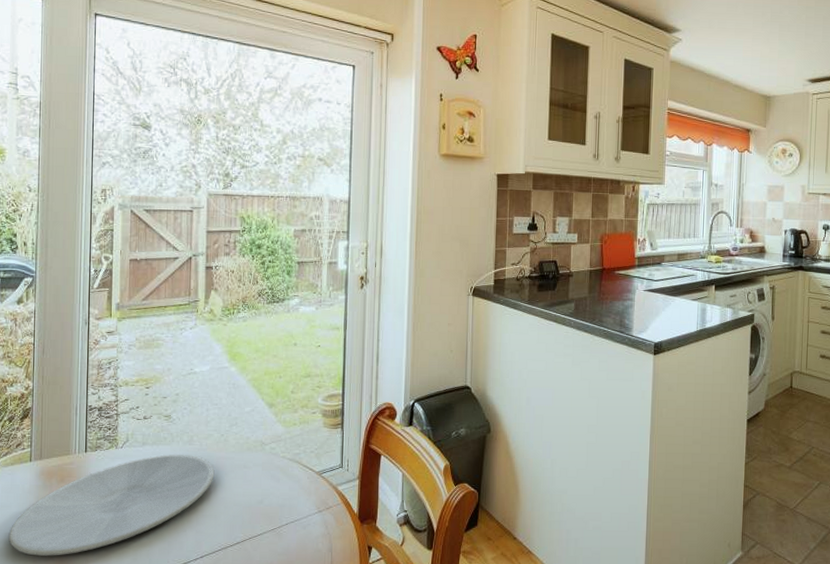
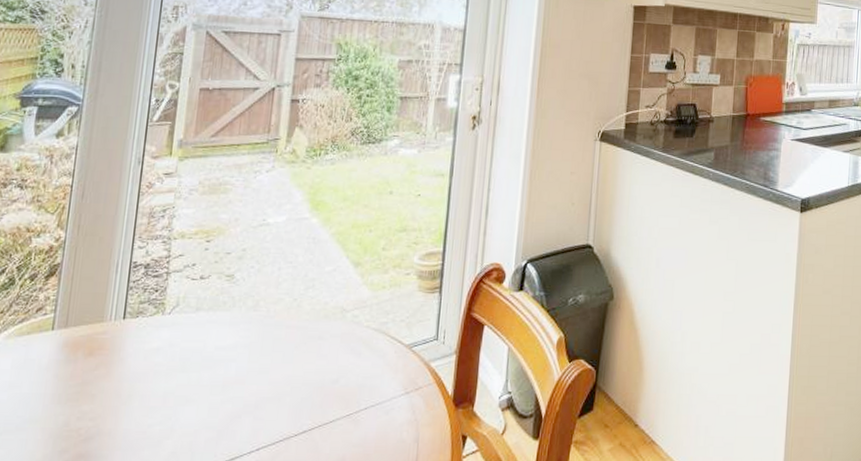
plate: present [9,454,215,556] -> none [15,322,283,449]

